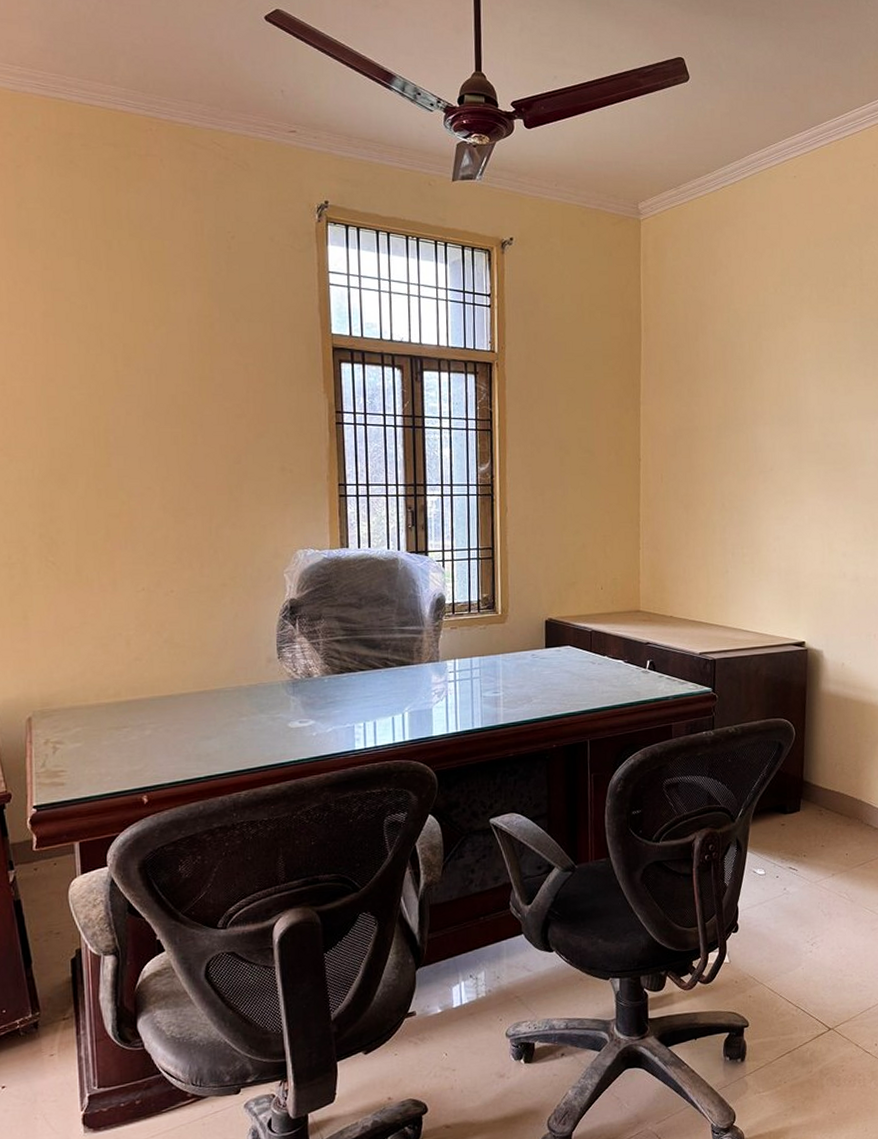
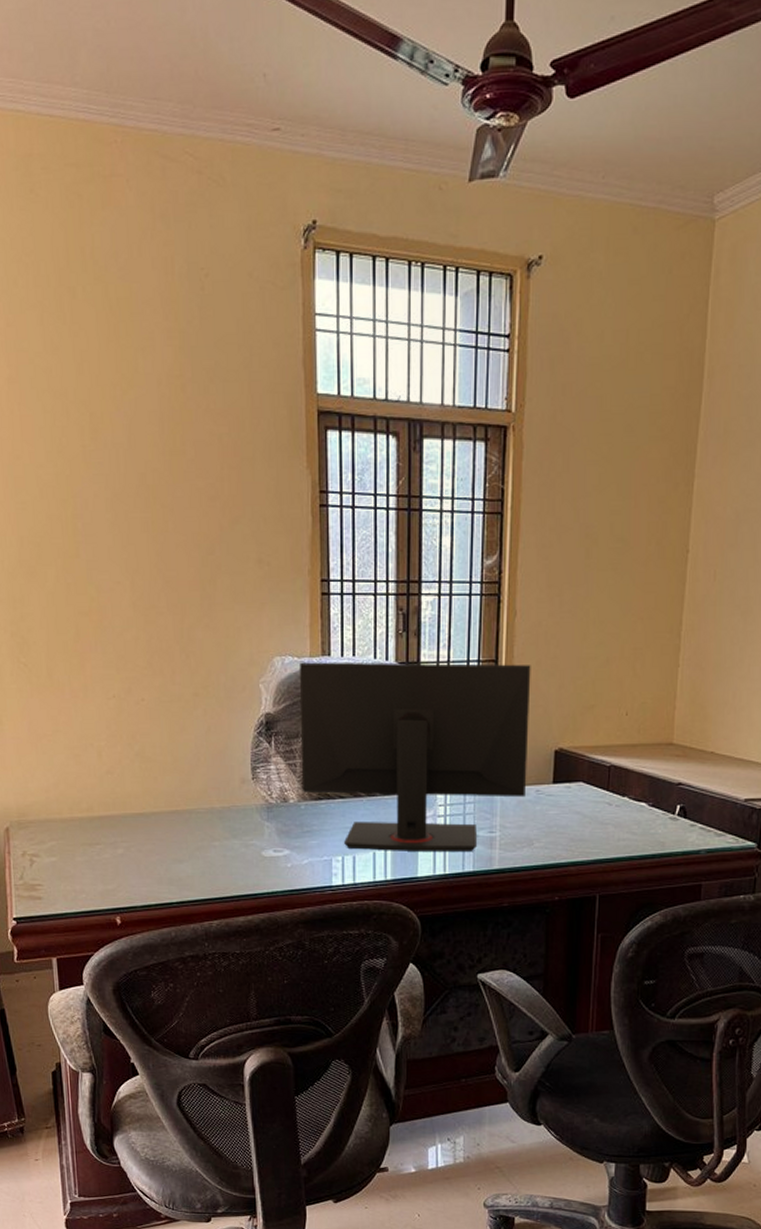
computer monitor: none [320,550,524,715] -> present [299,662,531,851]

